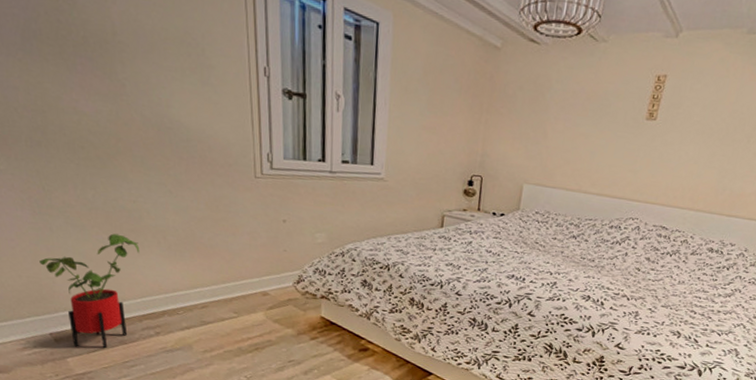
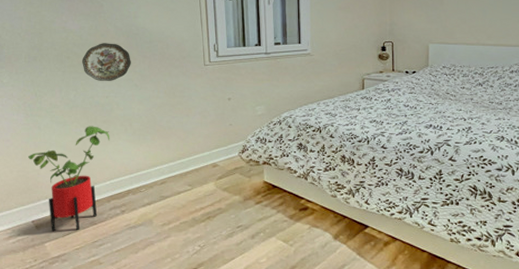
decorative plate: none [101,134,164,184] -> present [82,43,131,81]

